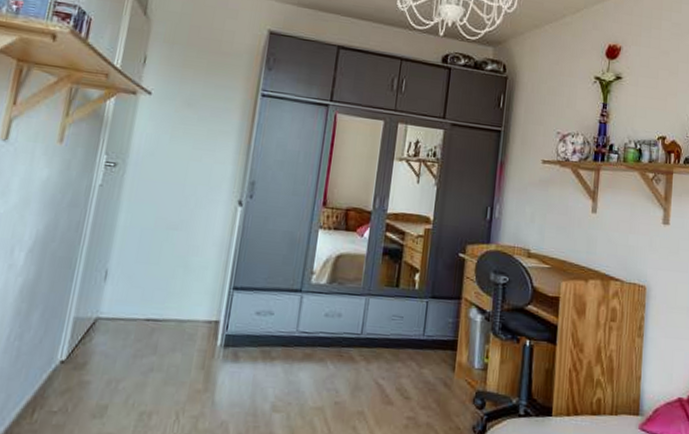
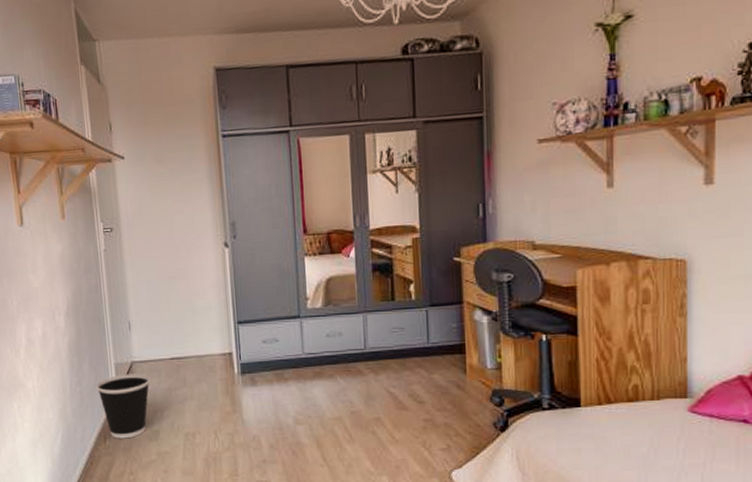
wastebasket: none [41,331,114,413] -> present [96,373,150,439]

